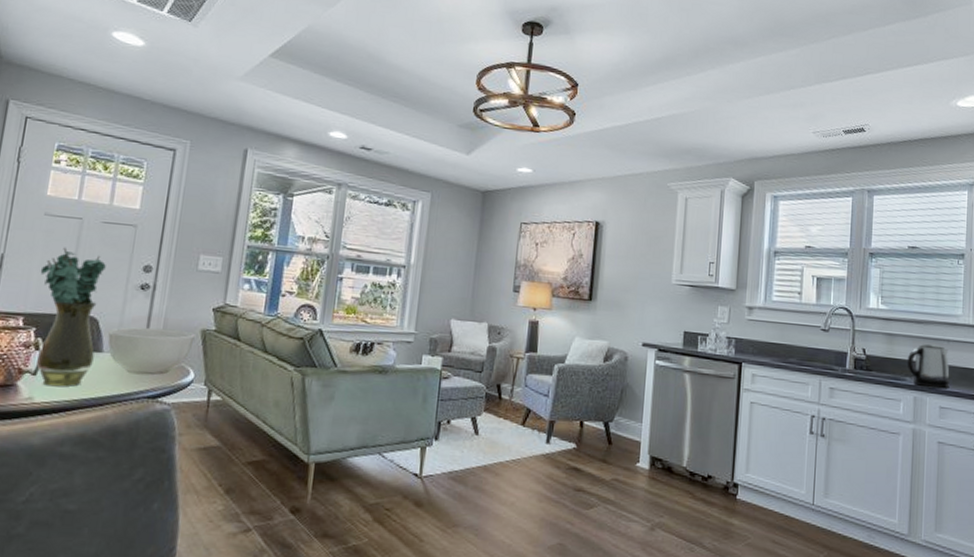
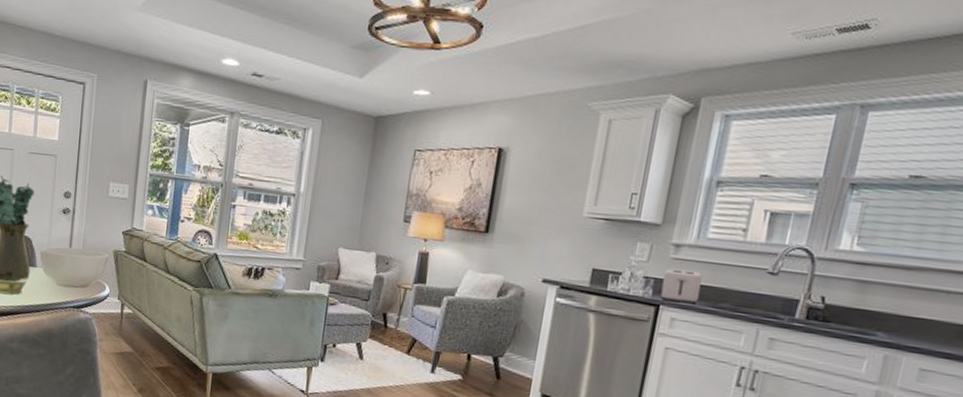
toaster: none [739,329,773,362] -> present [658,268,703,306]
kettle: present [907,343,950,389] -> none [881,294,946,350]

